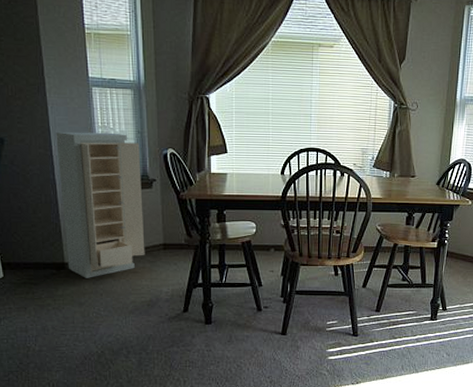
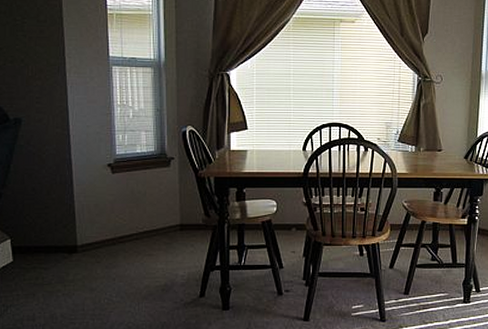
storage cabinet: present [56,131,145,278] -> none [74,110,161,262]

